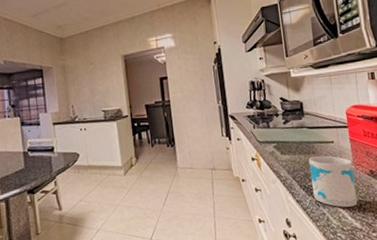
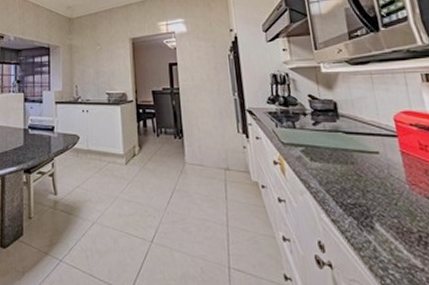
mug: present [308,155,358,208] -> none [346,168,416,239]

